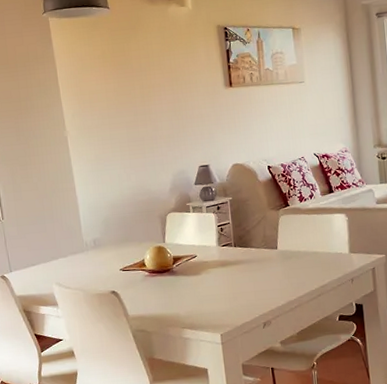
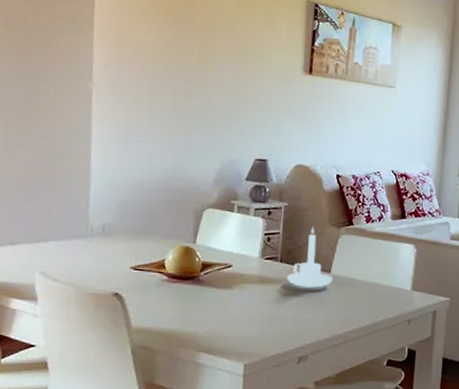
candle holder: none [242,213,280,265] -> present [287,226,333,288]

